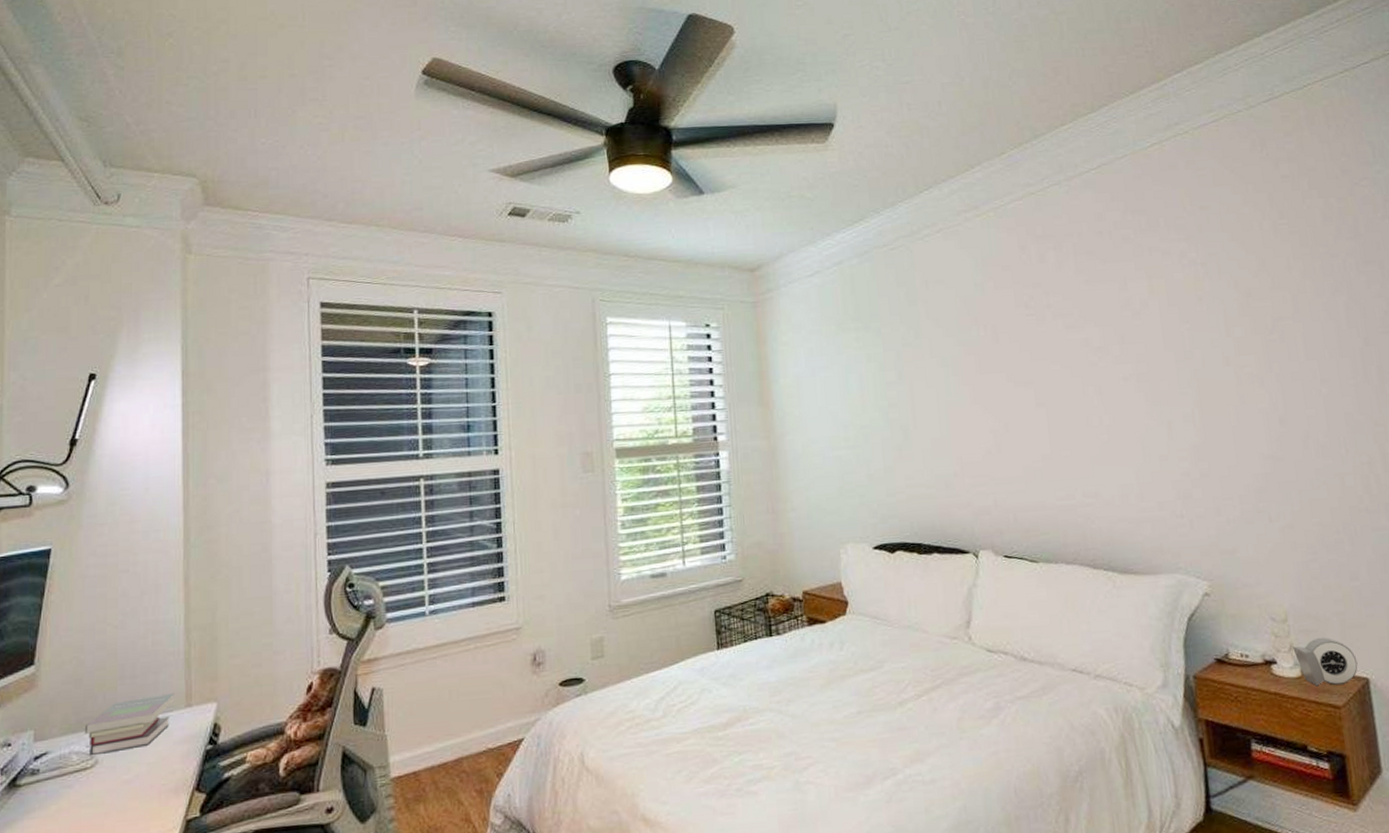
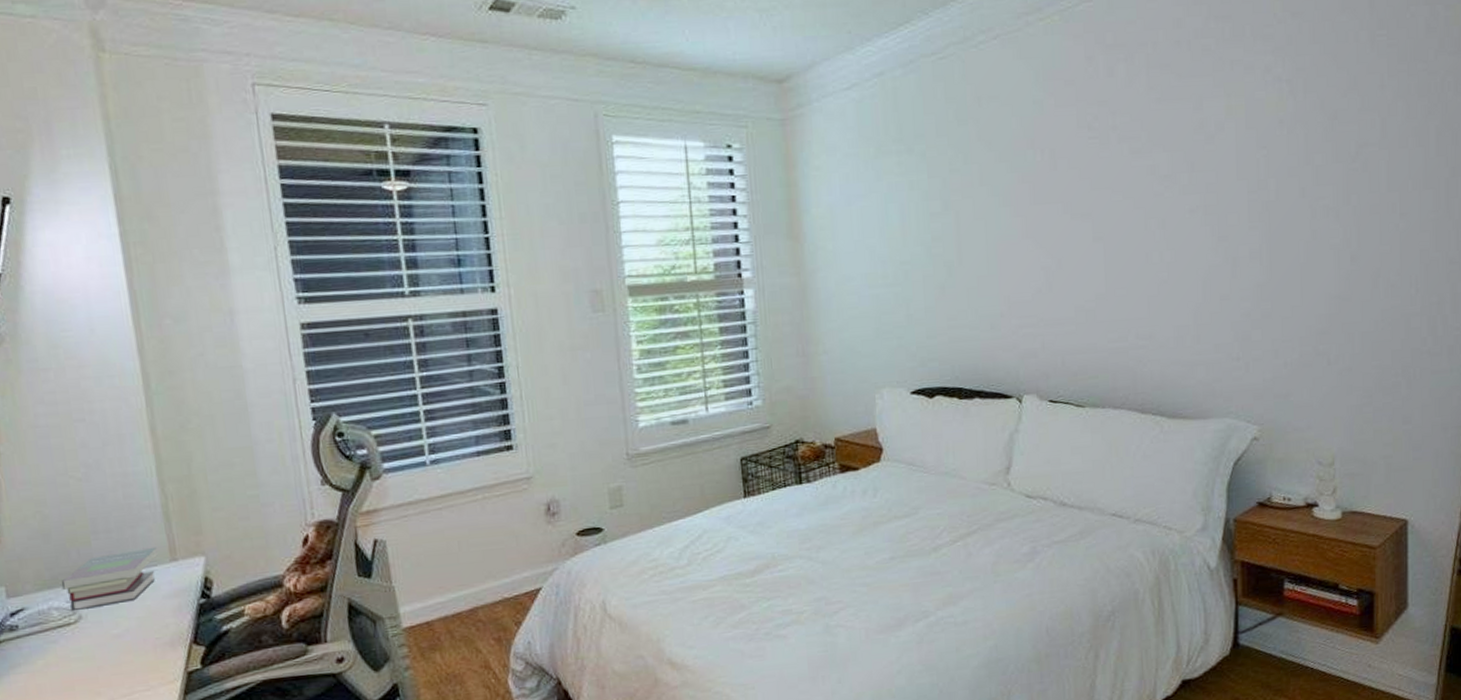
alarm clock: present [1293,637,1358,686] -> none [1336,480,1398,528]

